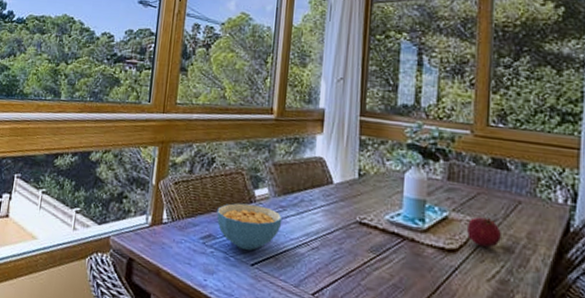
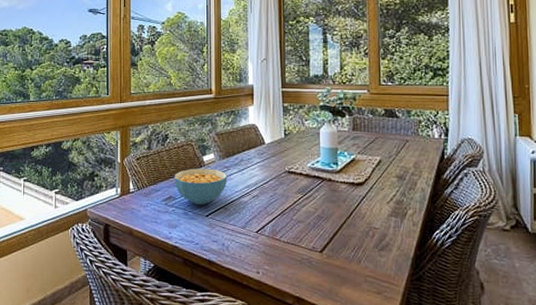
fruit: present [467,216,501,248] -> none [370,155,395,179]

